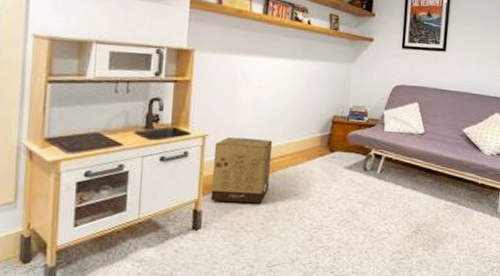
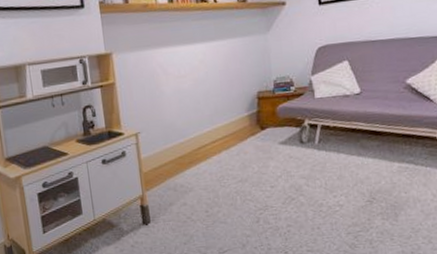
cardboard box: present [210,137,273,204] -> none [147,127,206,195]

